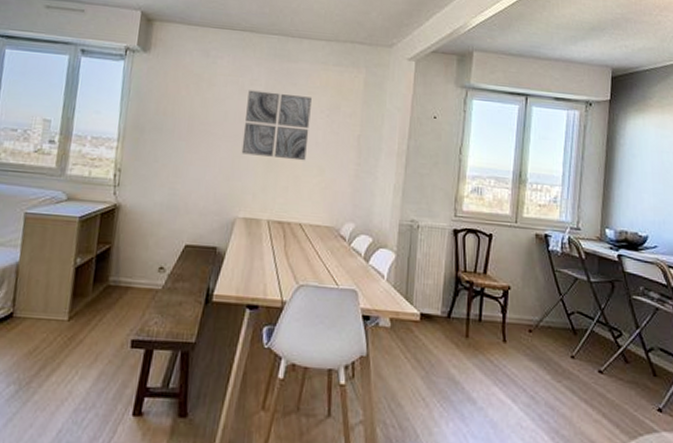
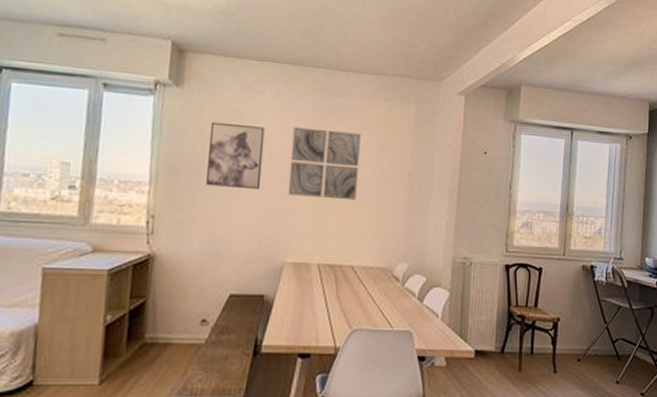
wall art: none [167,84,222,149] -> present [206,121,265,190]

